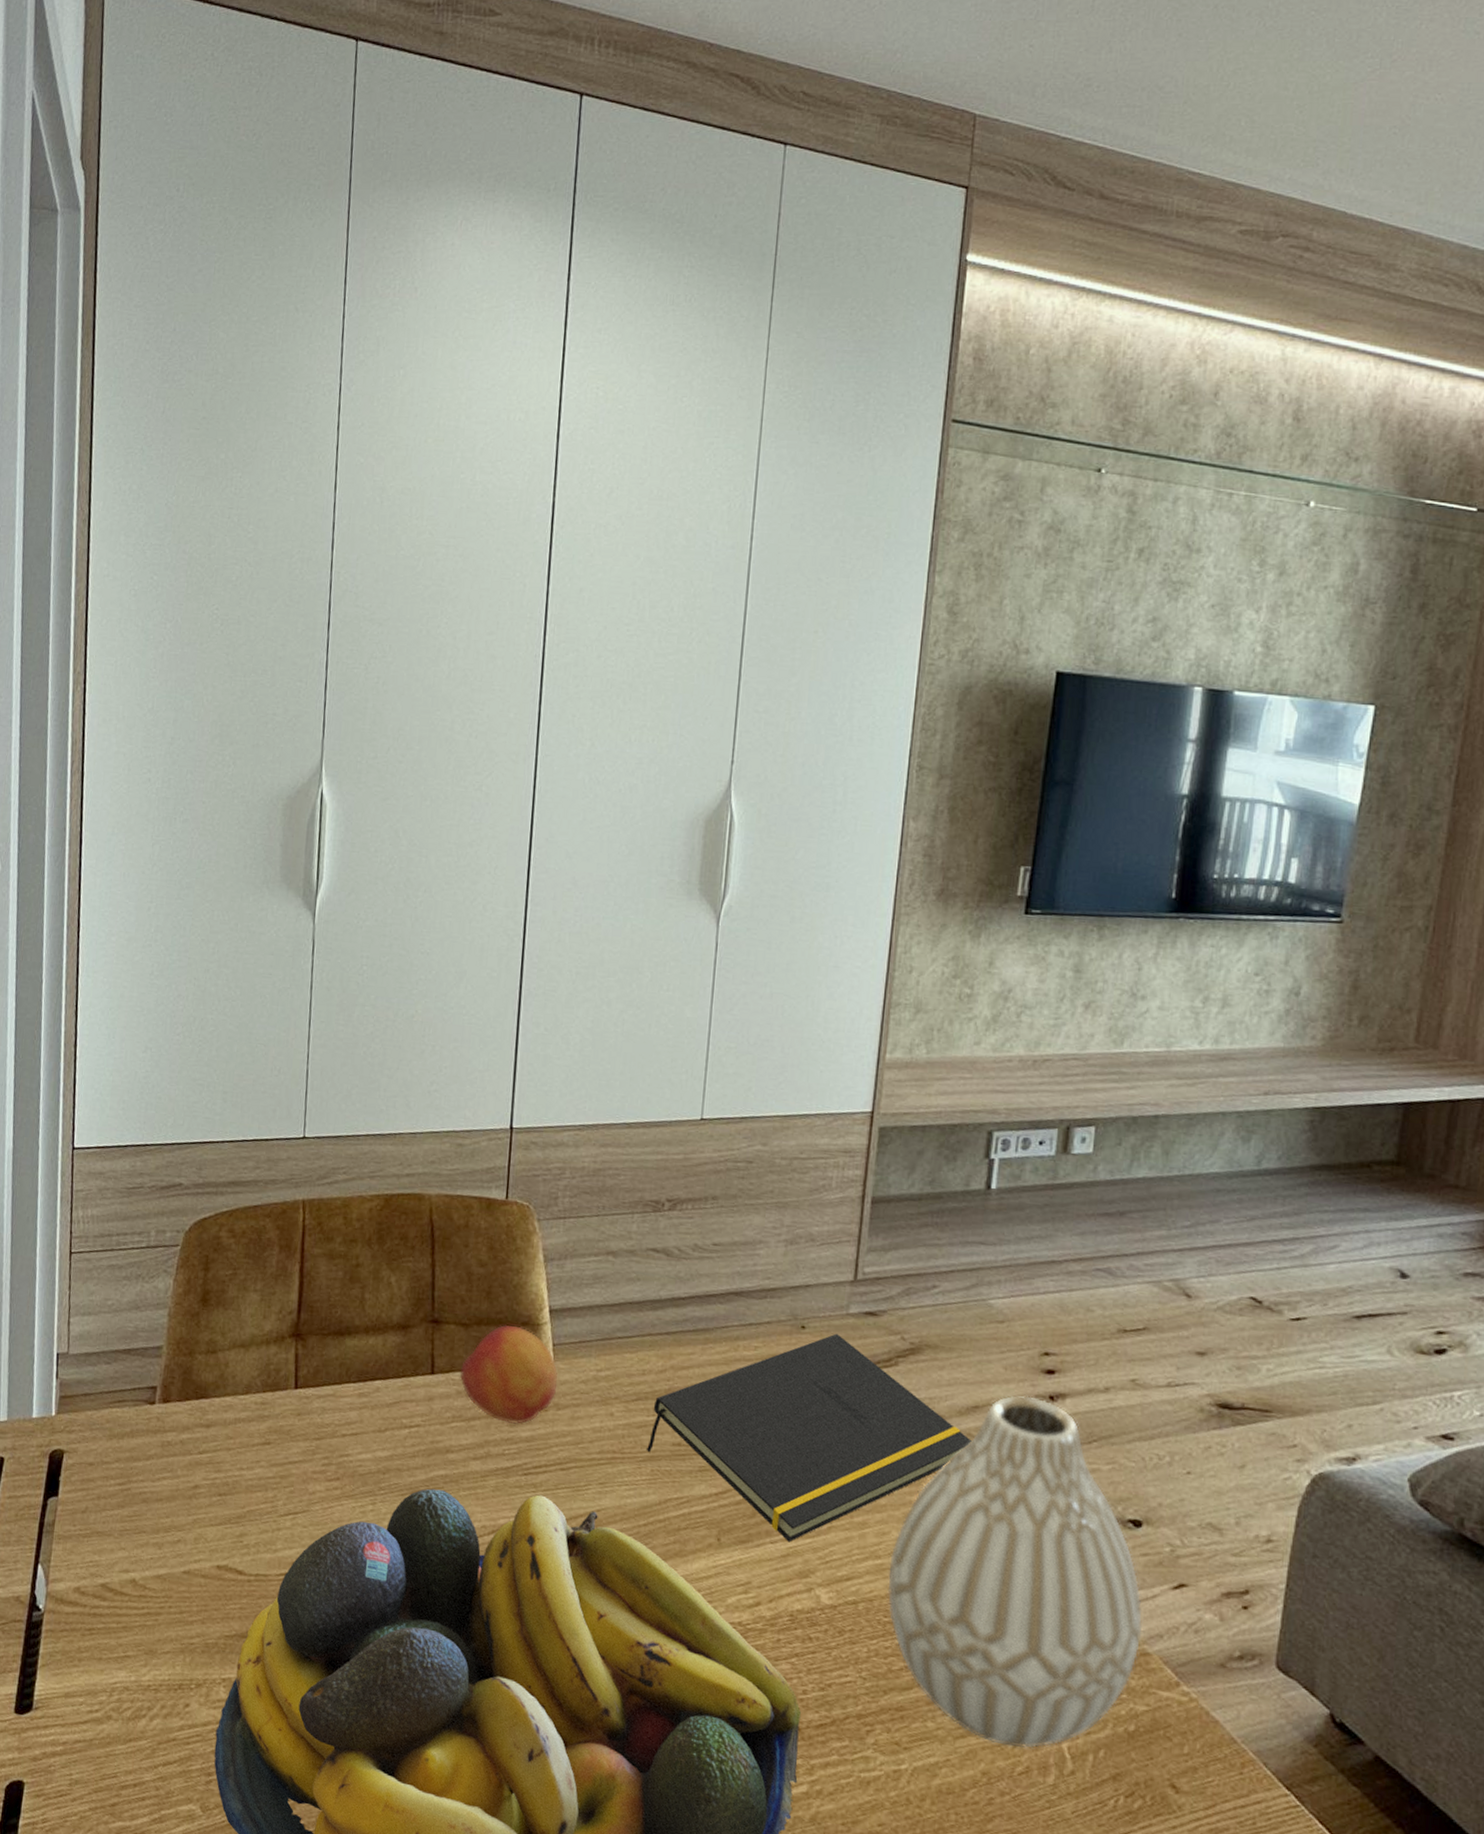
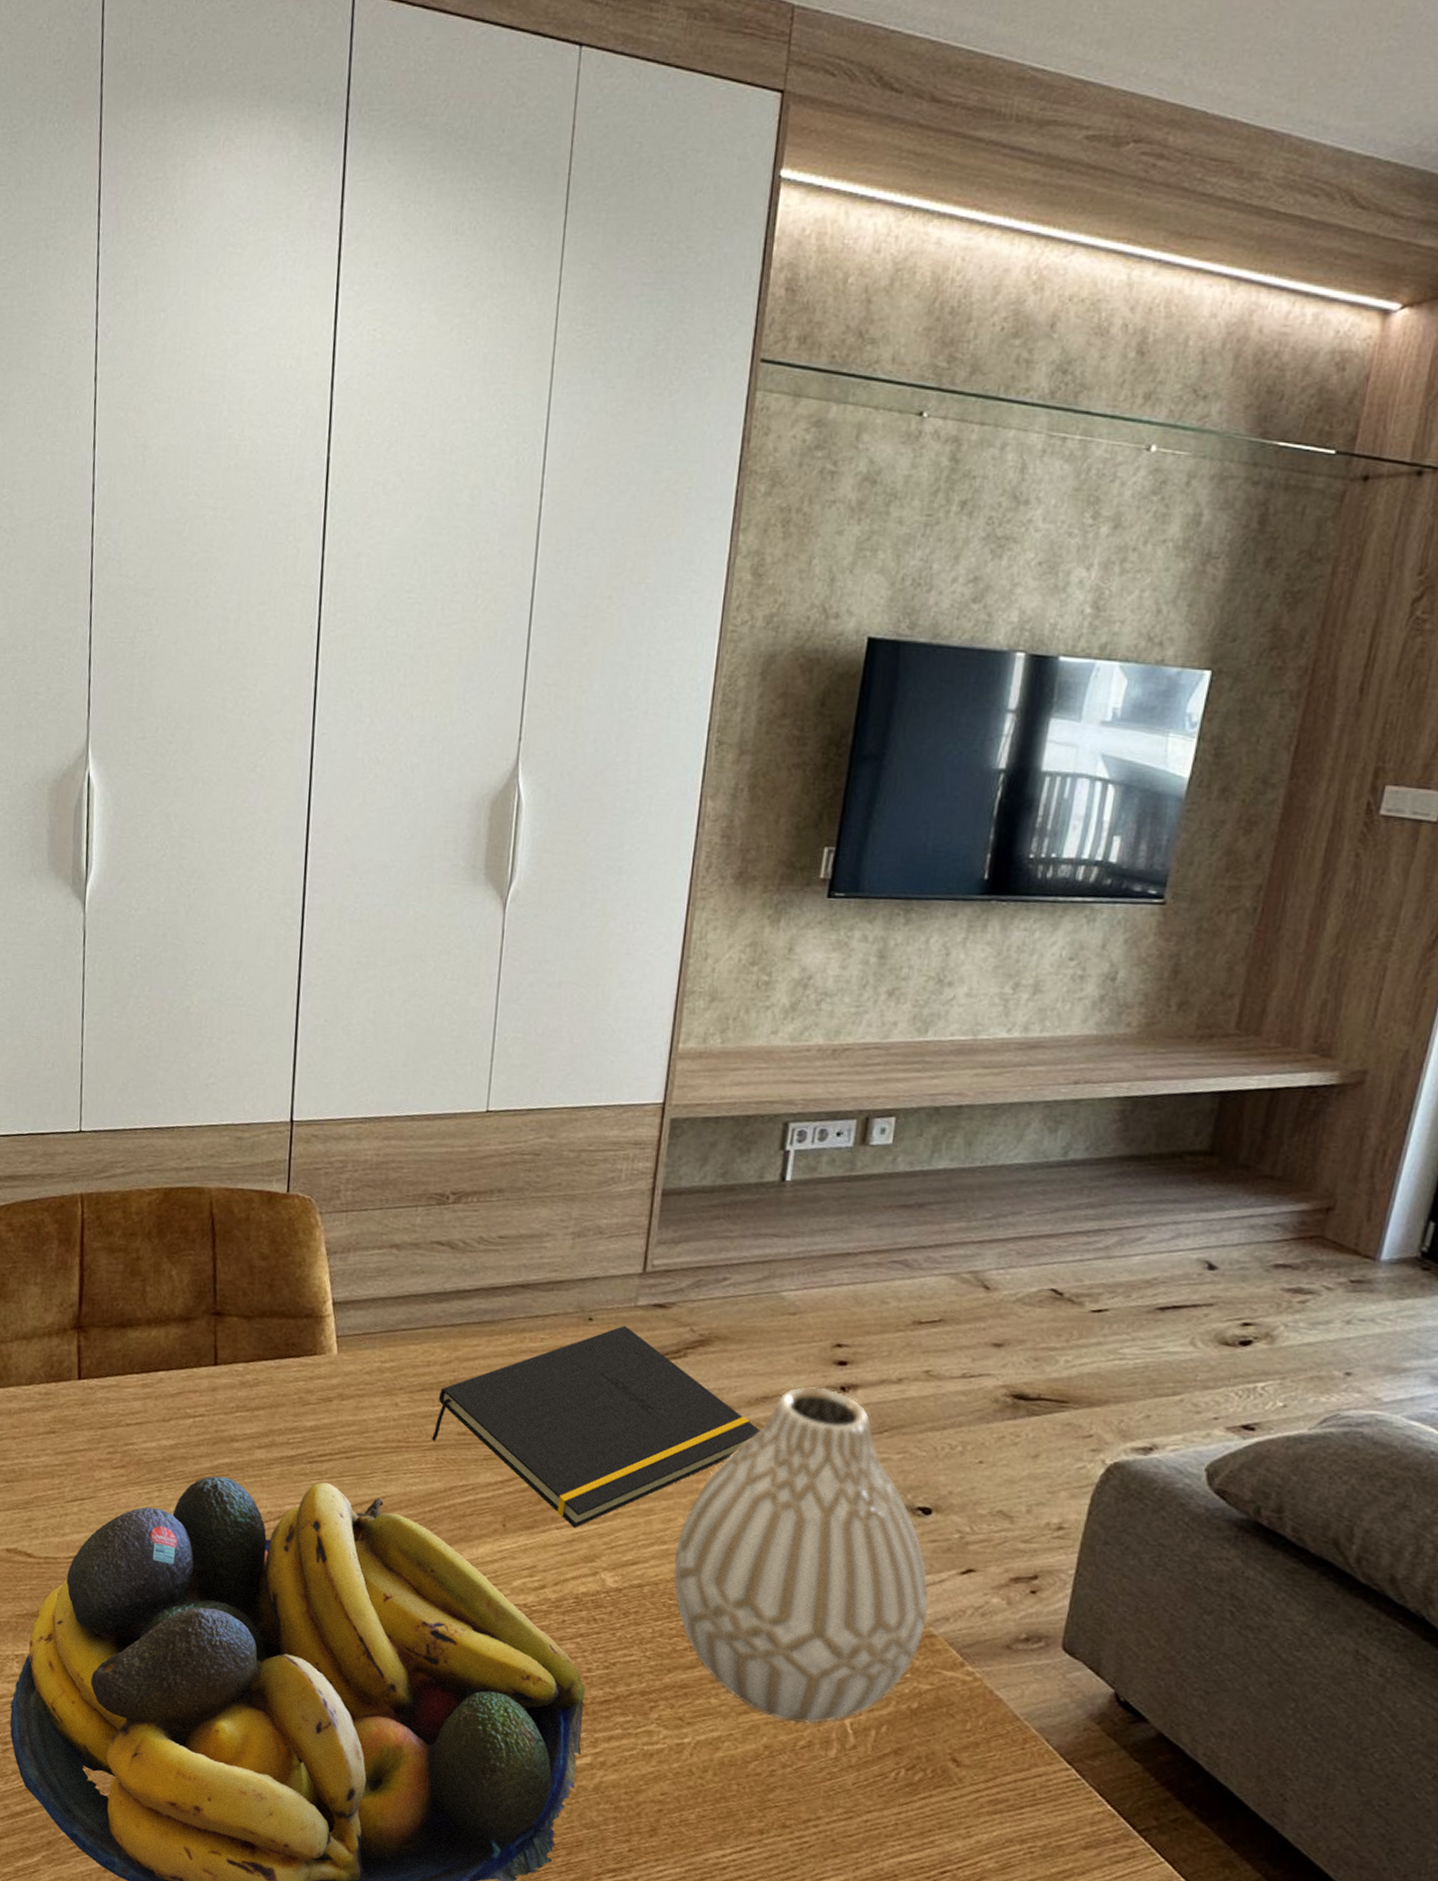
fruit: present [459,1324,558,1425] -> none [243,1316,342,1415]

